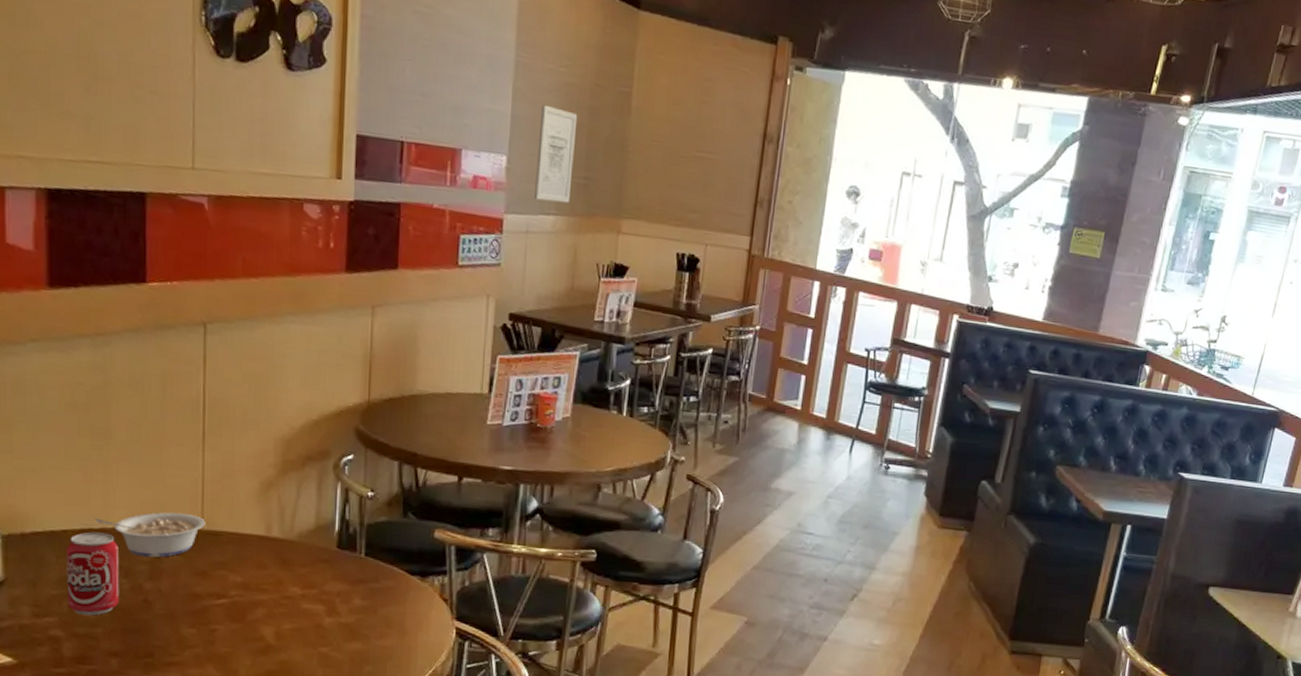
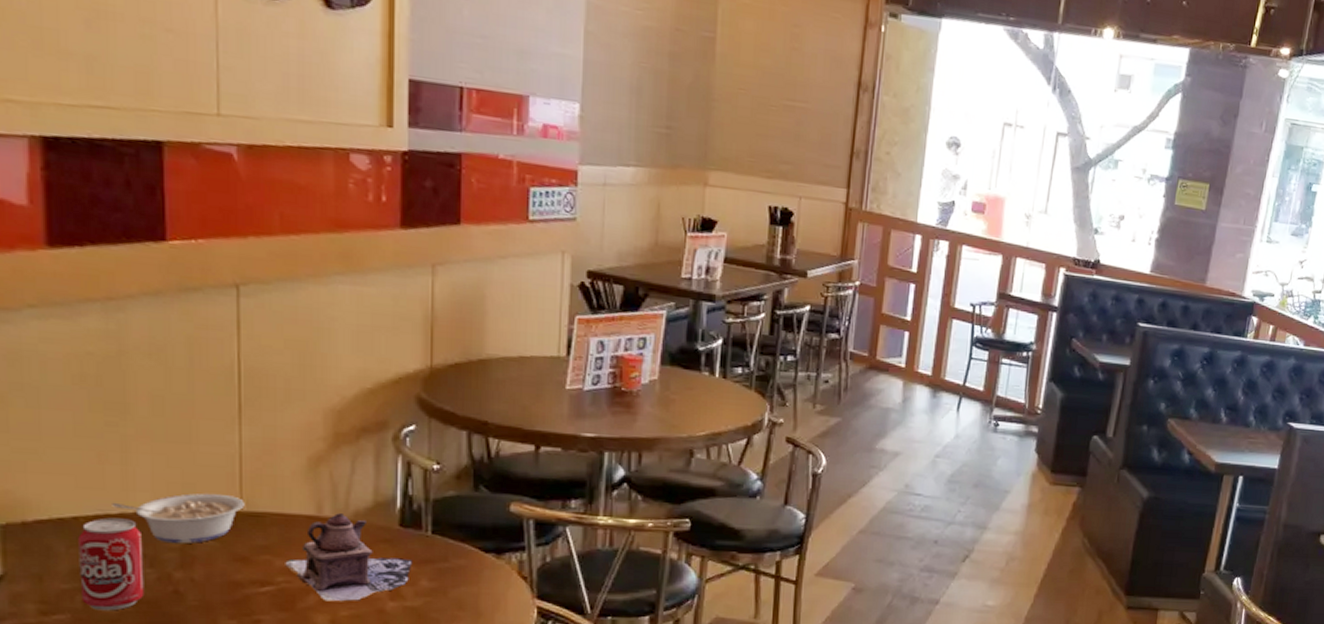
teapot: none [238,534,348,616] -> present [285,513,413,602]
wall art: present [535,104,578,204] -> none [612,49,657,154]

